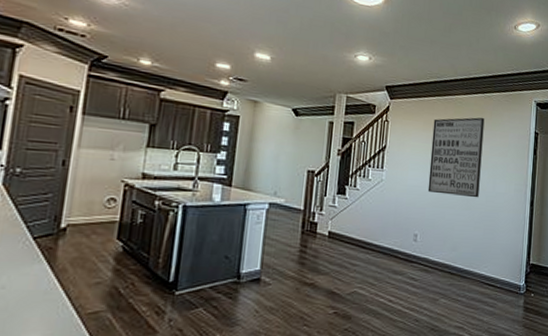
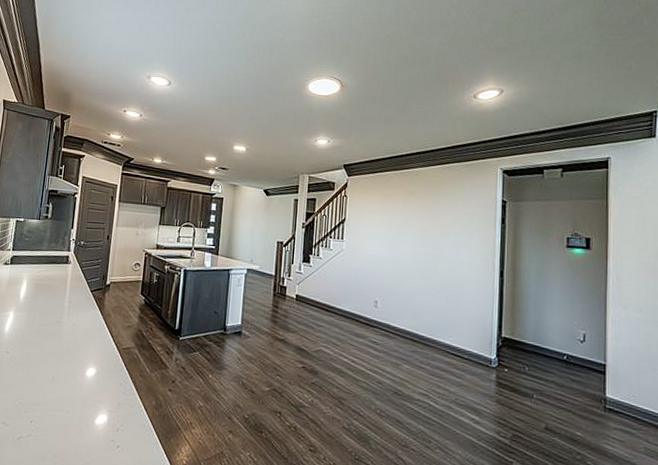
wall art: present [427,117,485,198] -> none [386,188,444,268]

